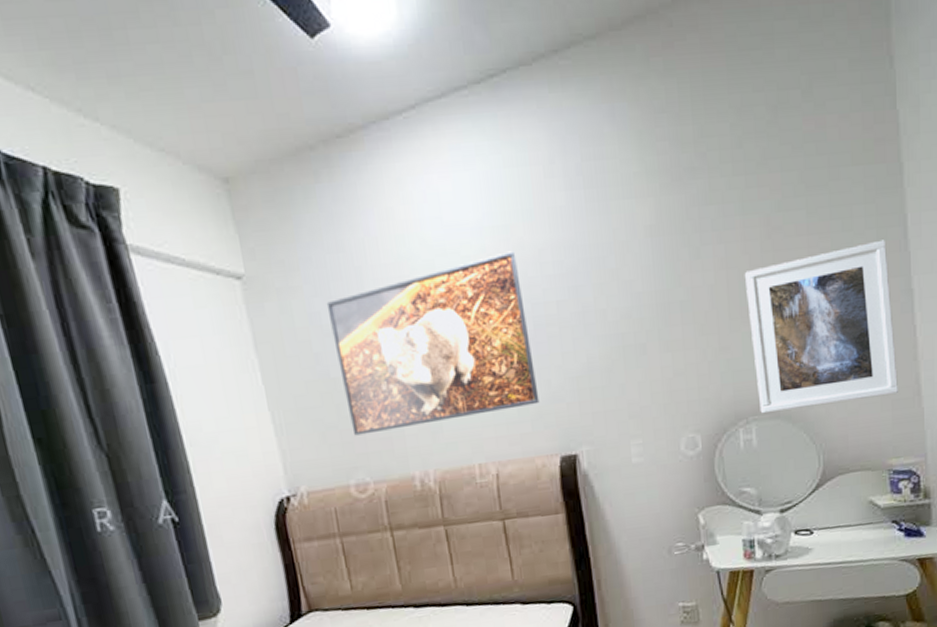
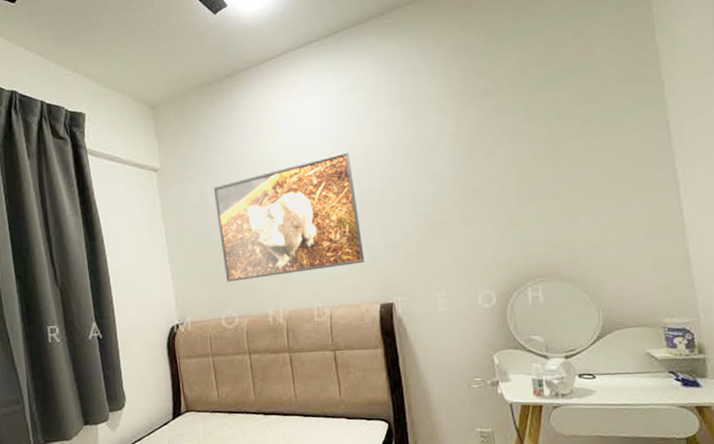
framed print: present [744,239,898,414] -> none [529,140,669,277]

